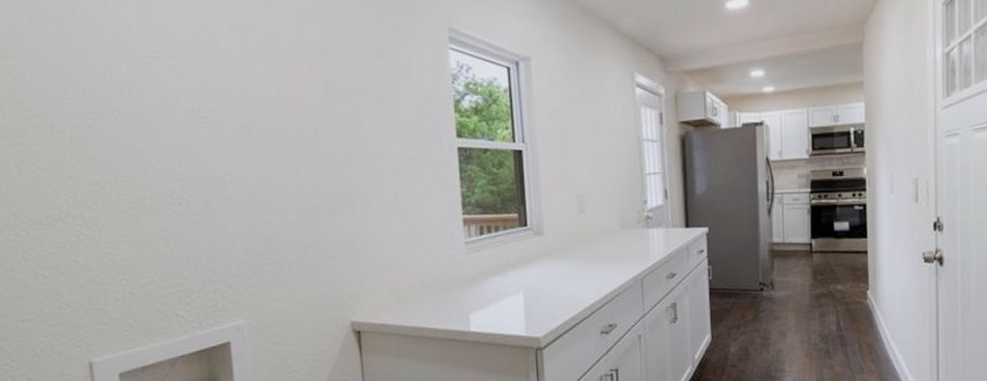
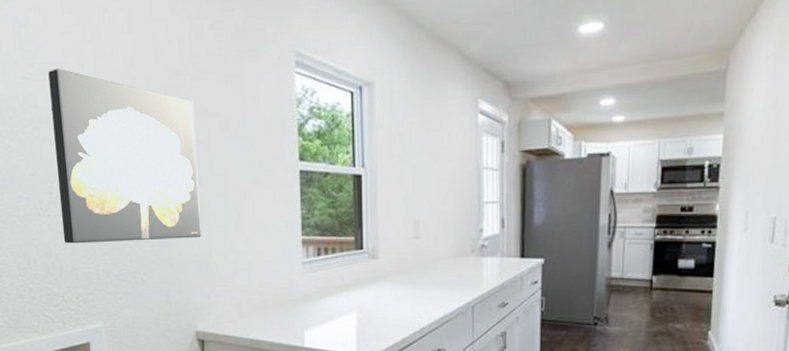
wall art: none [178,46,354,234] -> present [48,68,201,244]

